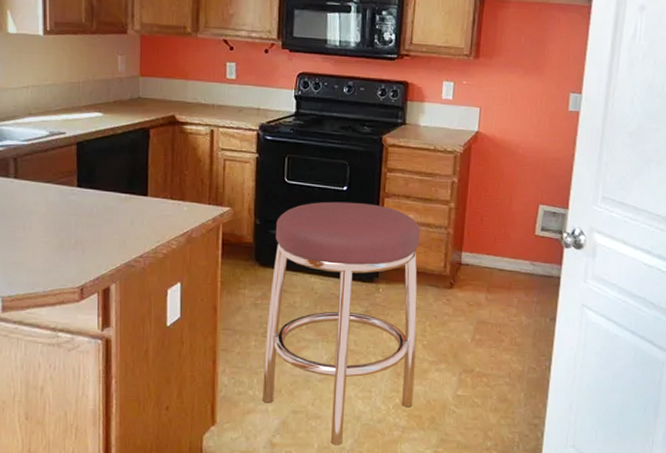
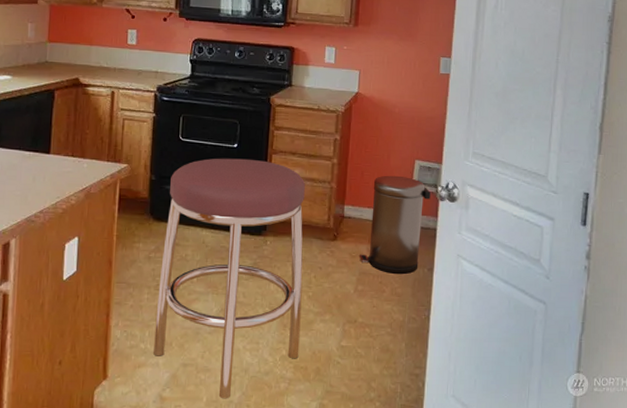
pedal bin: none [476,220,555,324] -> present [358,175,431,275]

